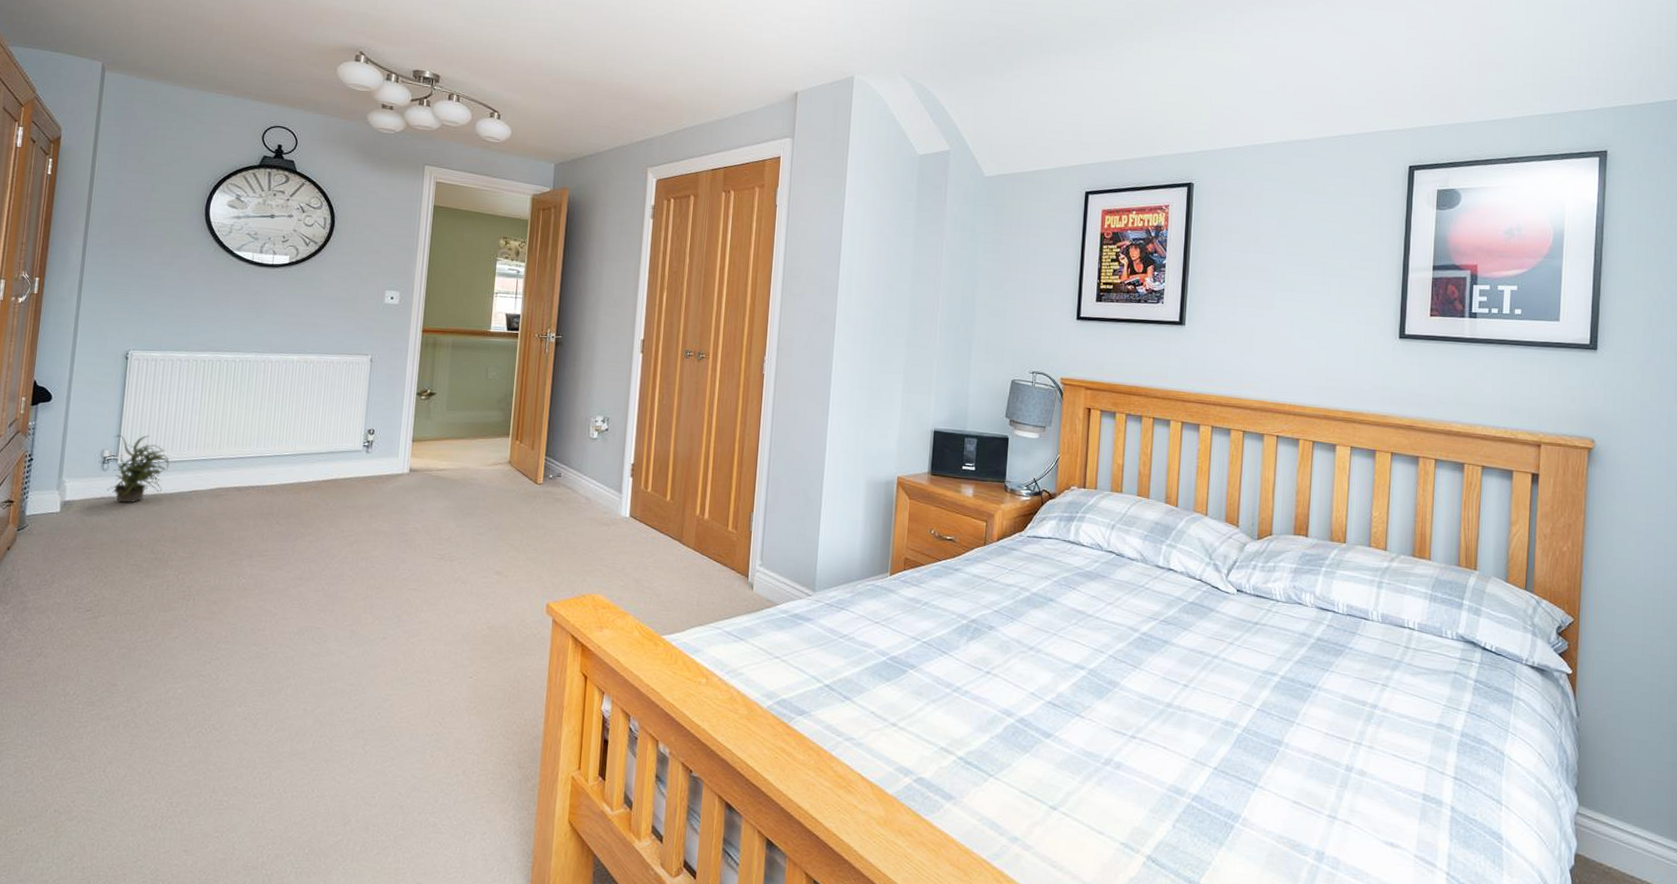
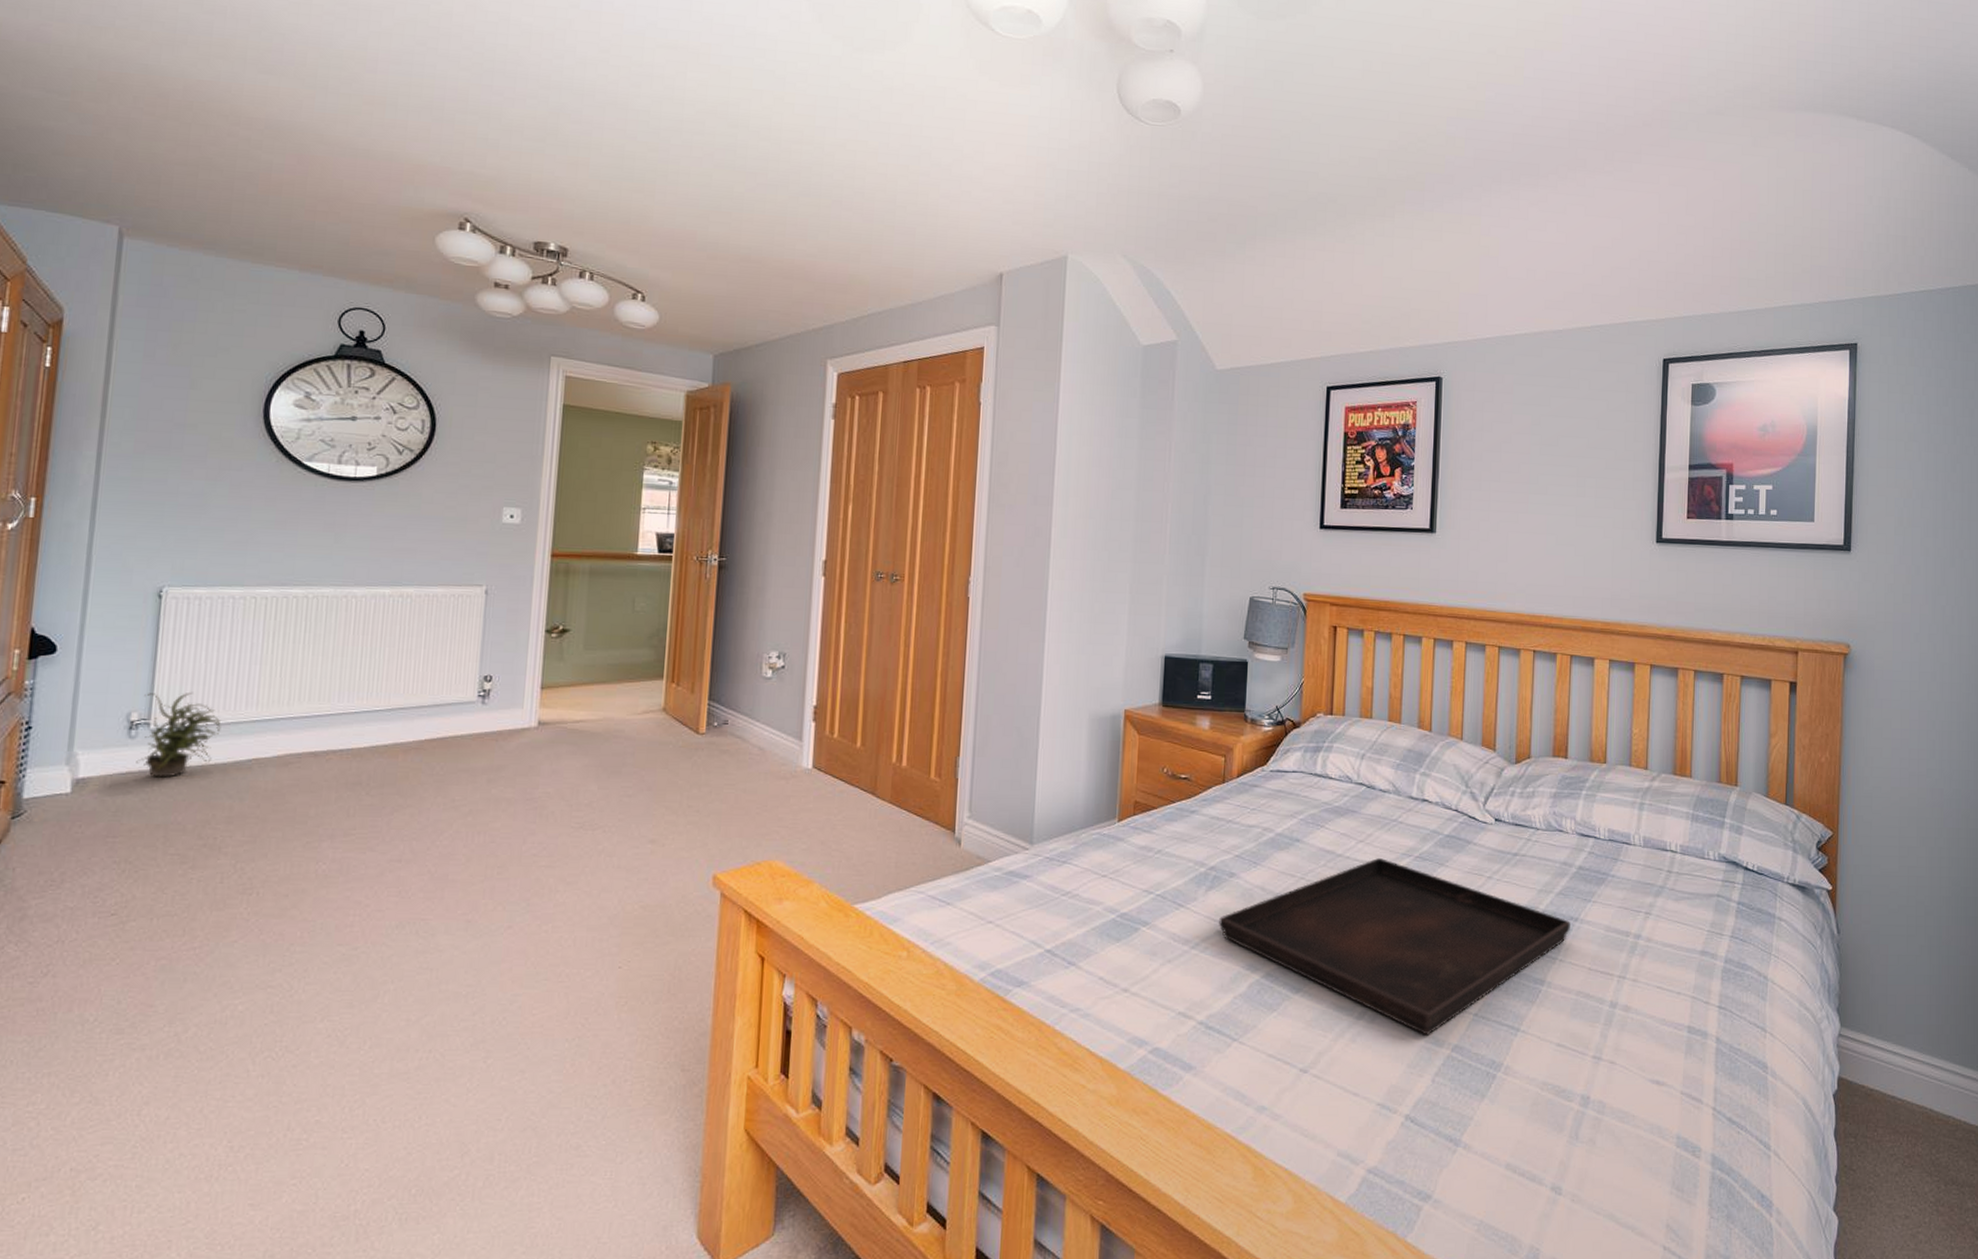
serving tray: none [978,620,1308,784] -> present [1219,858,1570,1036]

